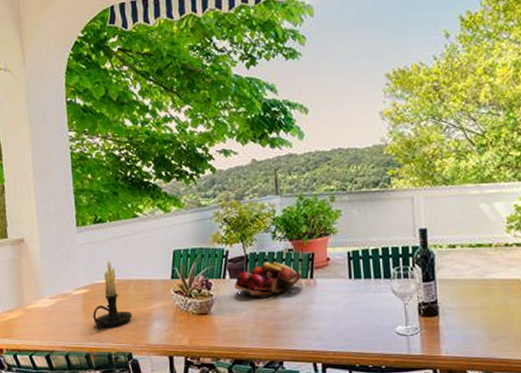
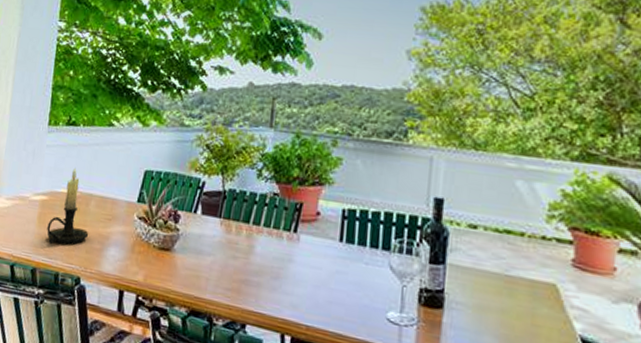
fruit basket: present [235,262,303,299] -> none [205,203,285,246]

